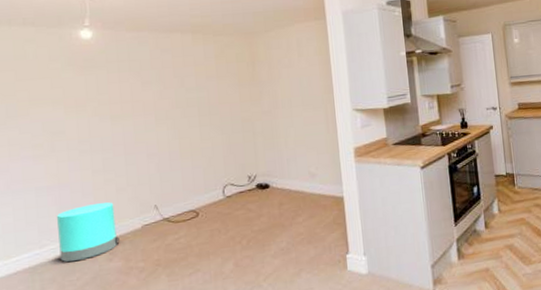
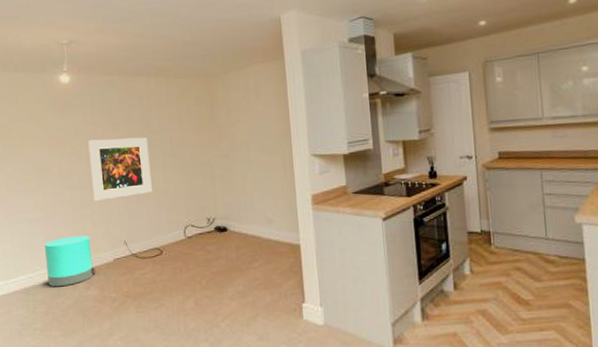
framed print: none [113,95,188,164] -> present [88,137,152,201]

